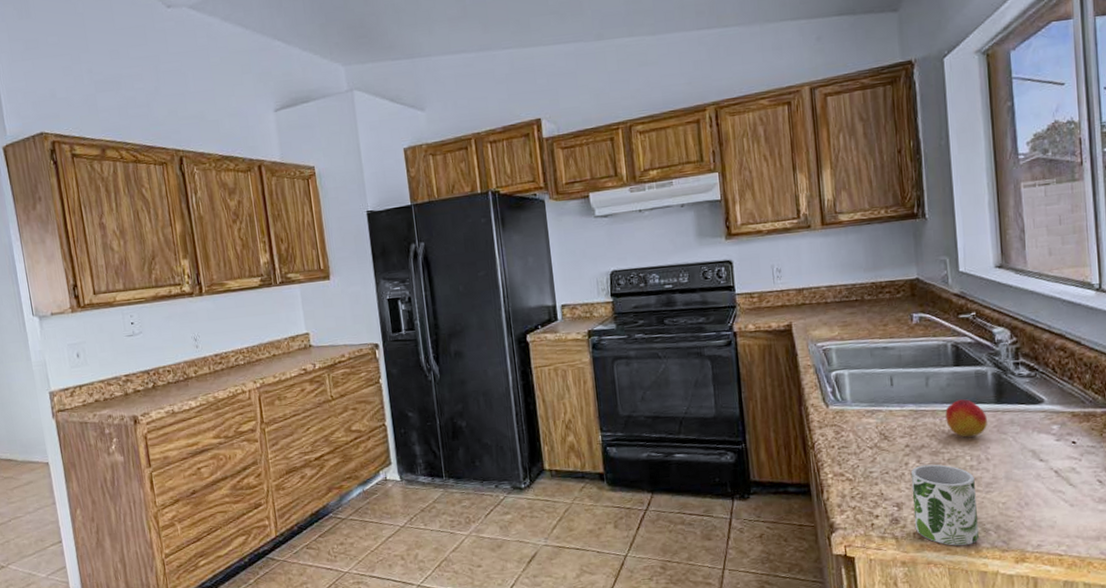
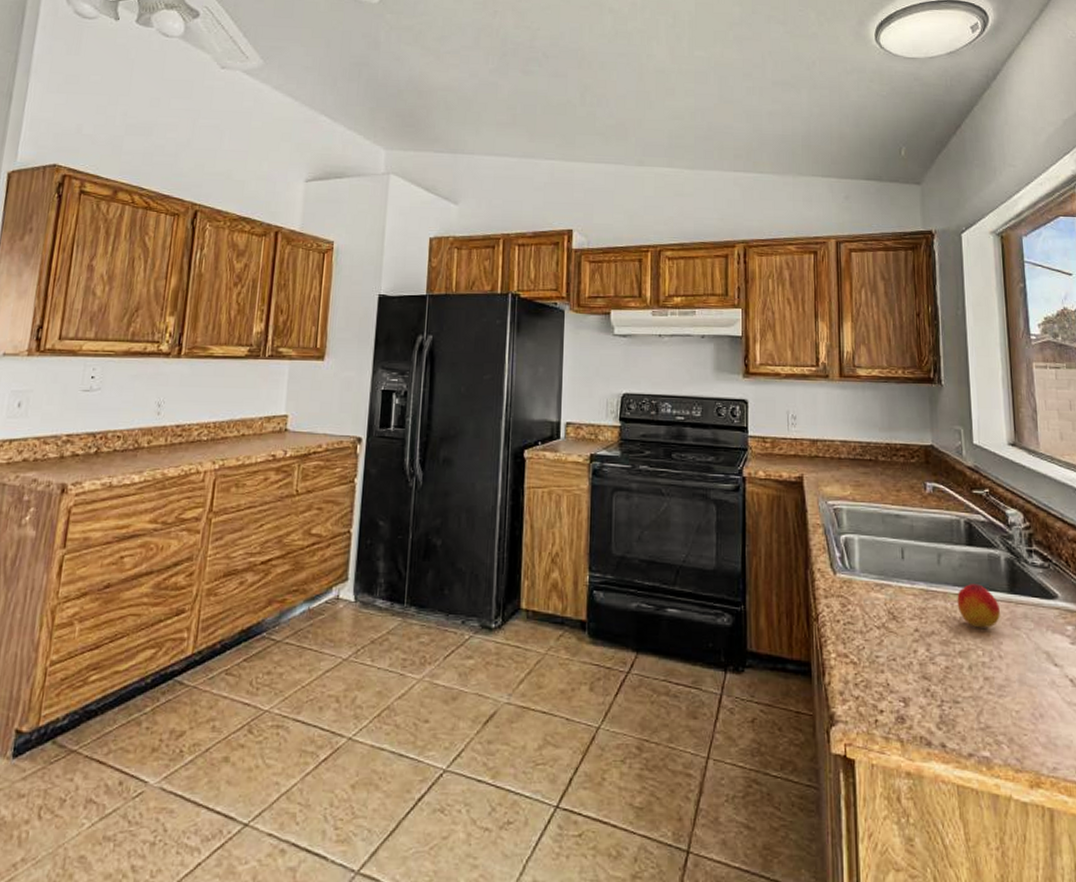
mug: present [910,464,979,546] -> none [919,655,990,760]

